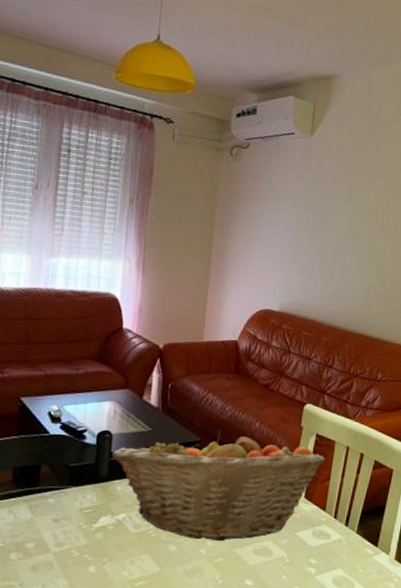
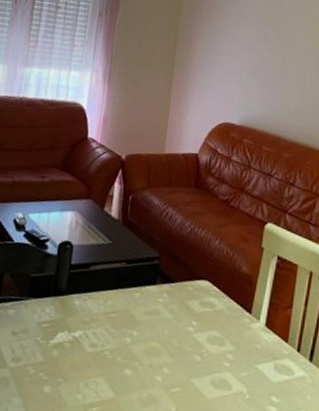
fruit basket: present [111,430,325,542] -> none [71,246,287,369]

